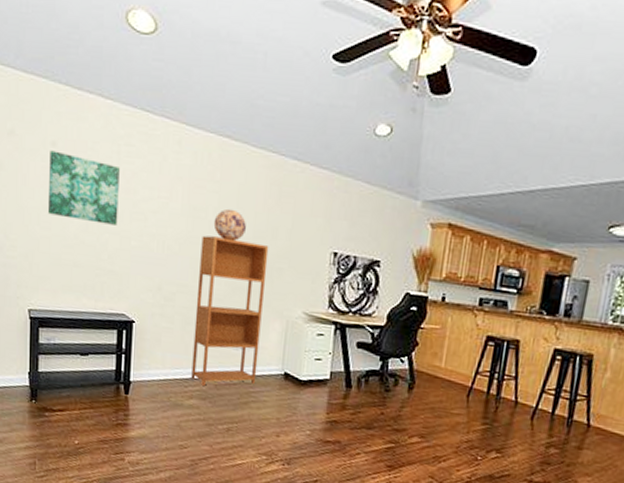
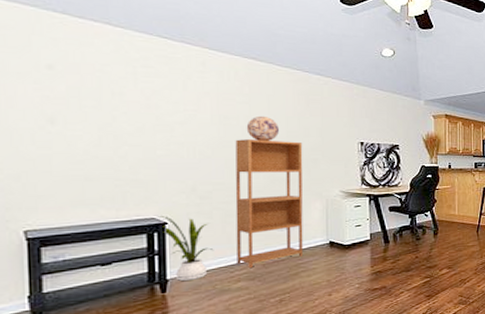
wall art: present [47,150,120,226] -> none [45,73,139,138]
house plant: none [128,313,172,387] -> present [159,216,214,281]

